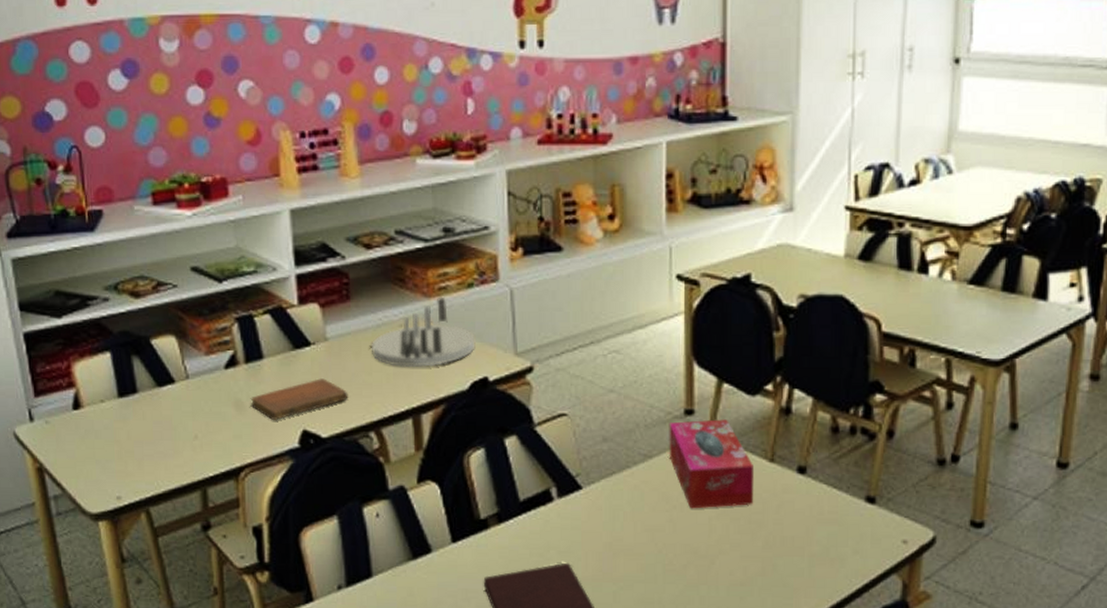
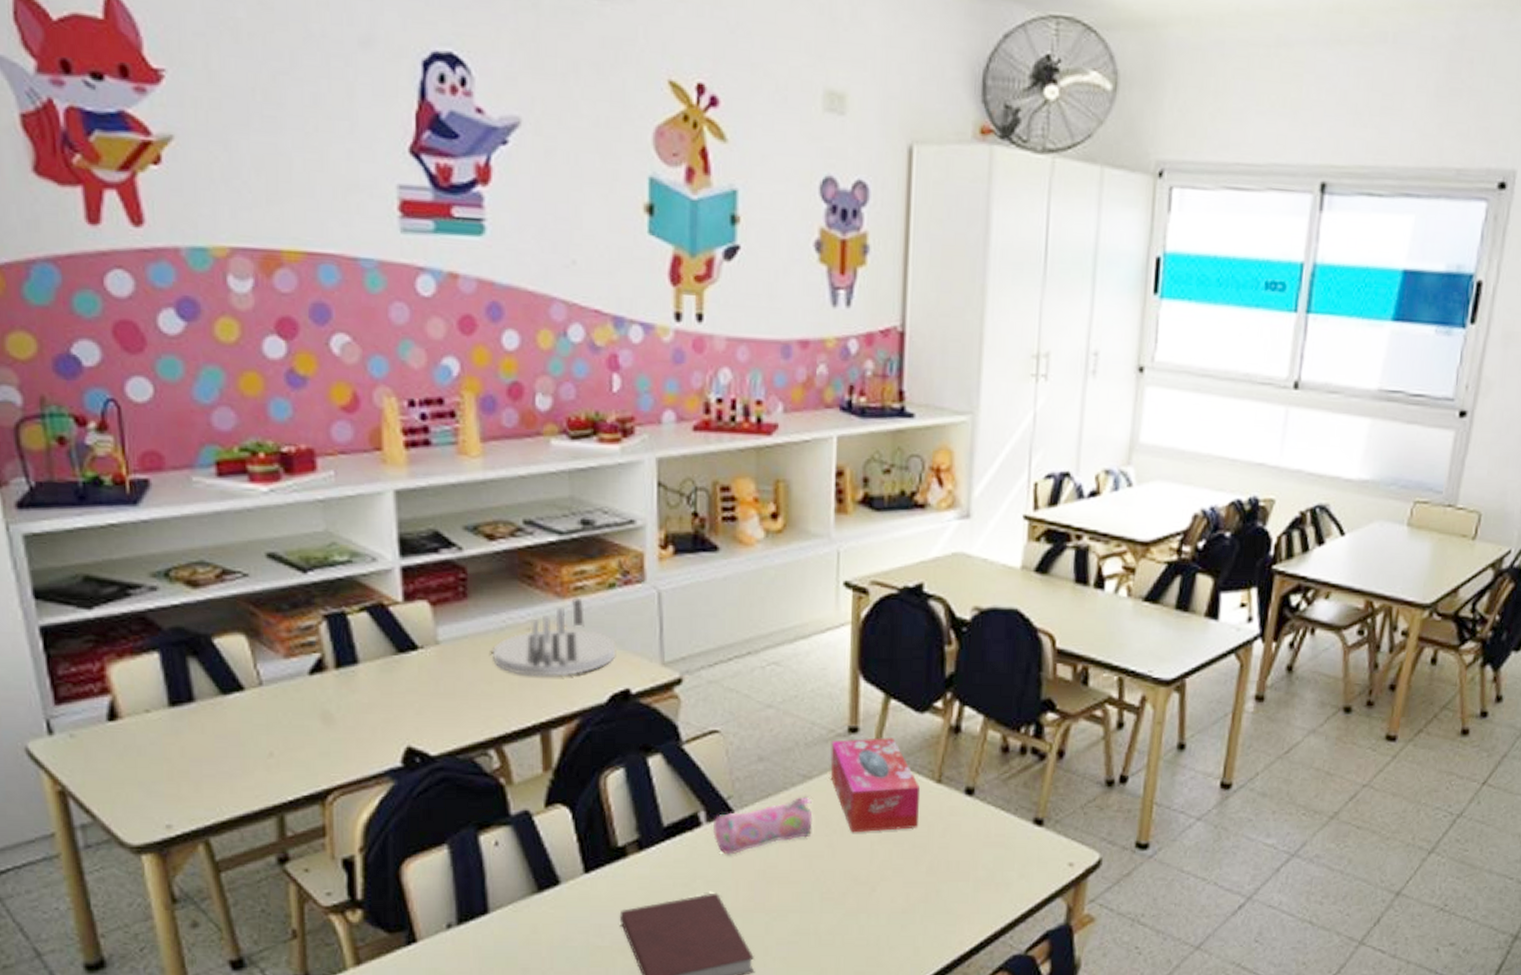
notebook: present [250,378,349,420] -> none [341,688,464,735]
pencil case: none [563,475,654,528] -> present [712,798,813,855]

